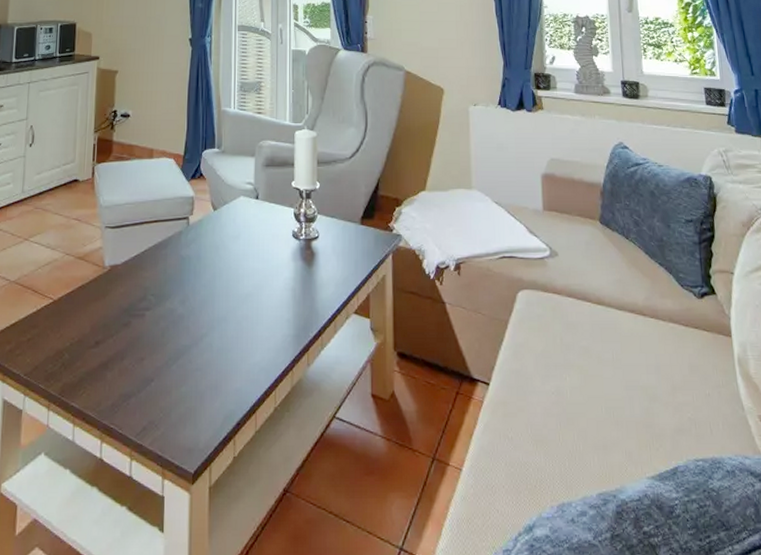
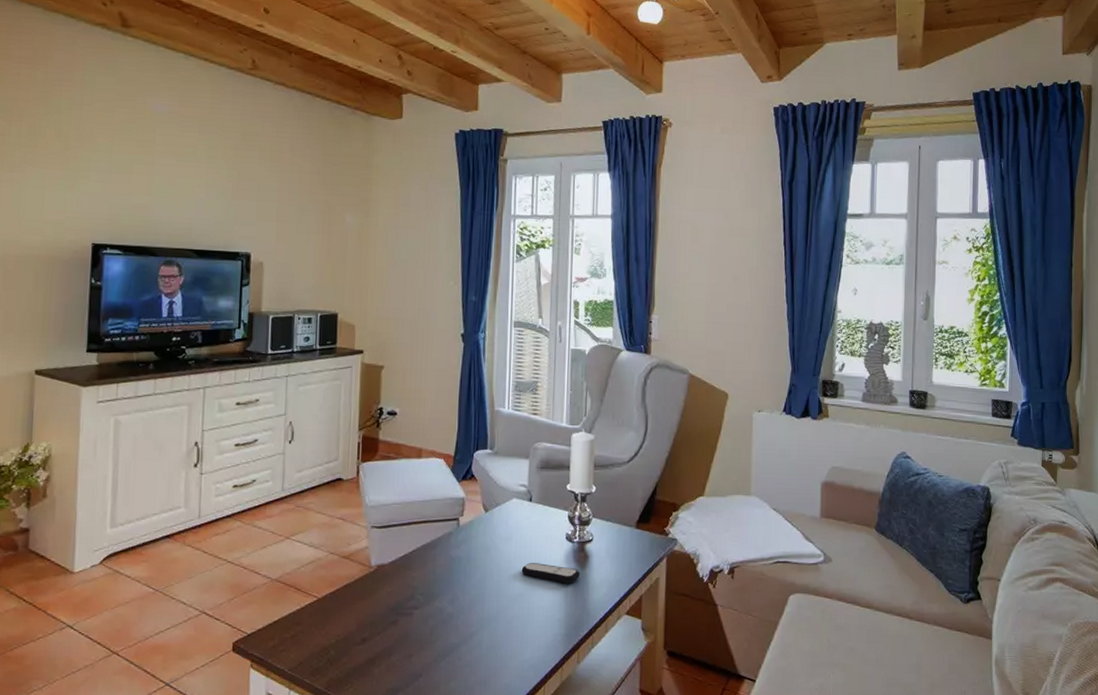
remote control: none [250,261,308,282] -> present [521,563,580,584]

